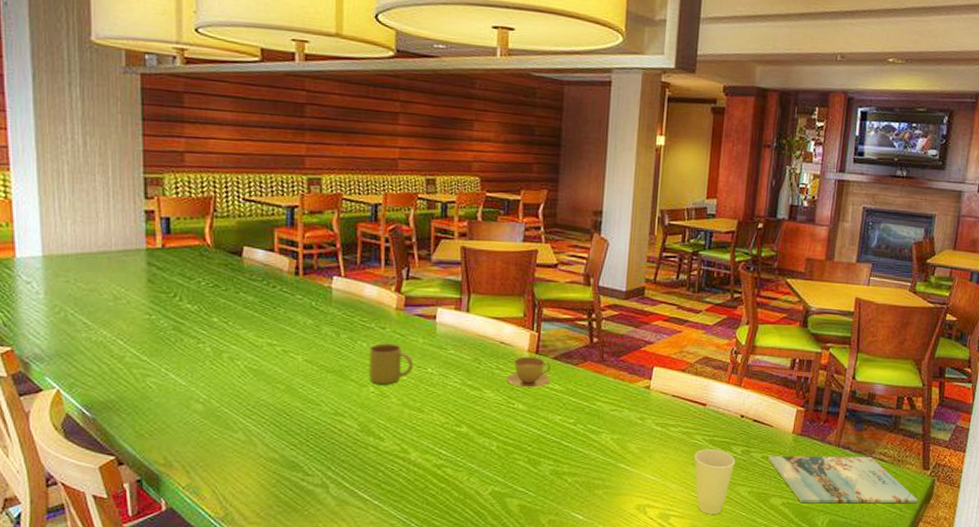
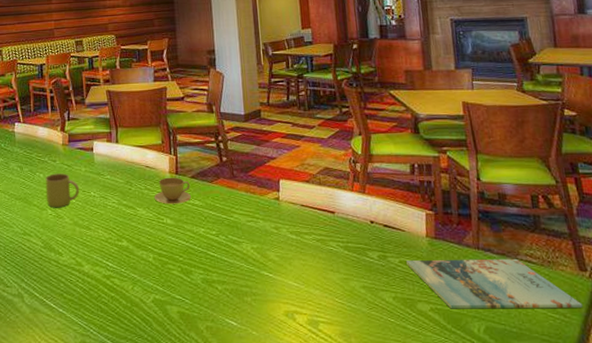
cup: present [694,449,736,515] -> none [332,255,374,321]

